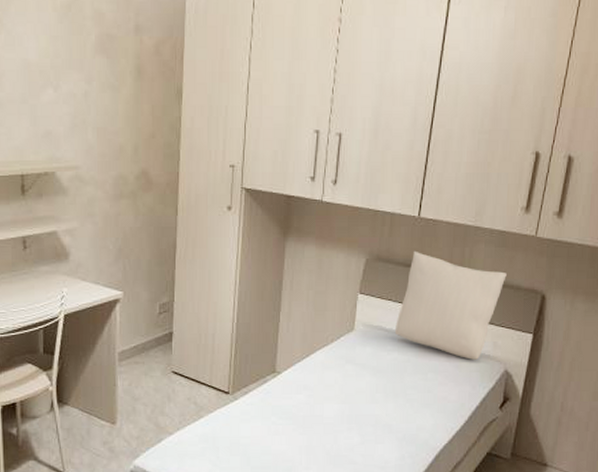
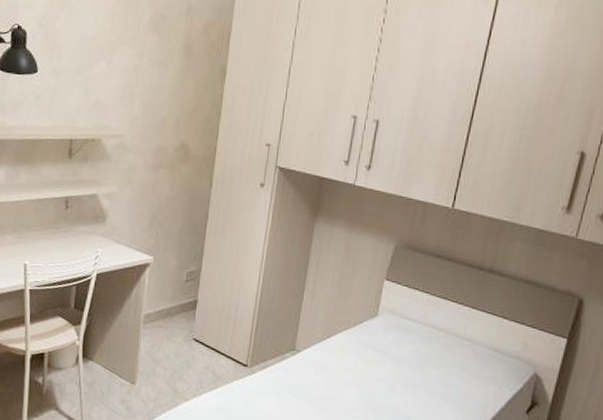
pillow: present [394,250,507,360] -> none [419,242,542,359]

